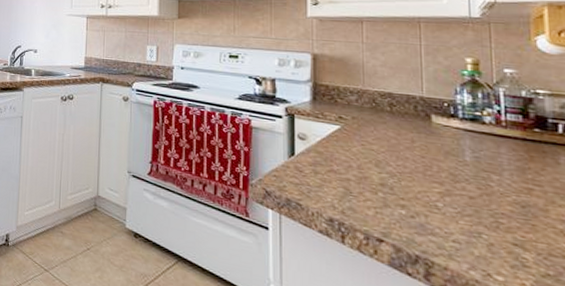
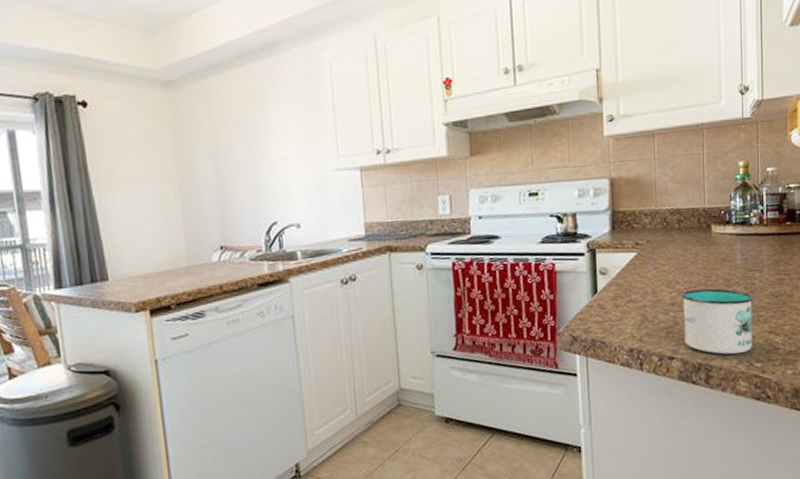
mug: none [393,175,491,259] -> present [681,288,755,355]

